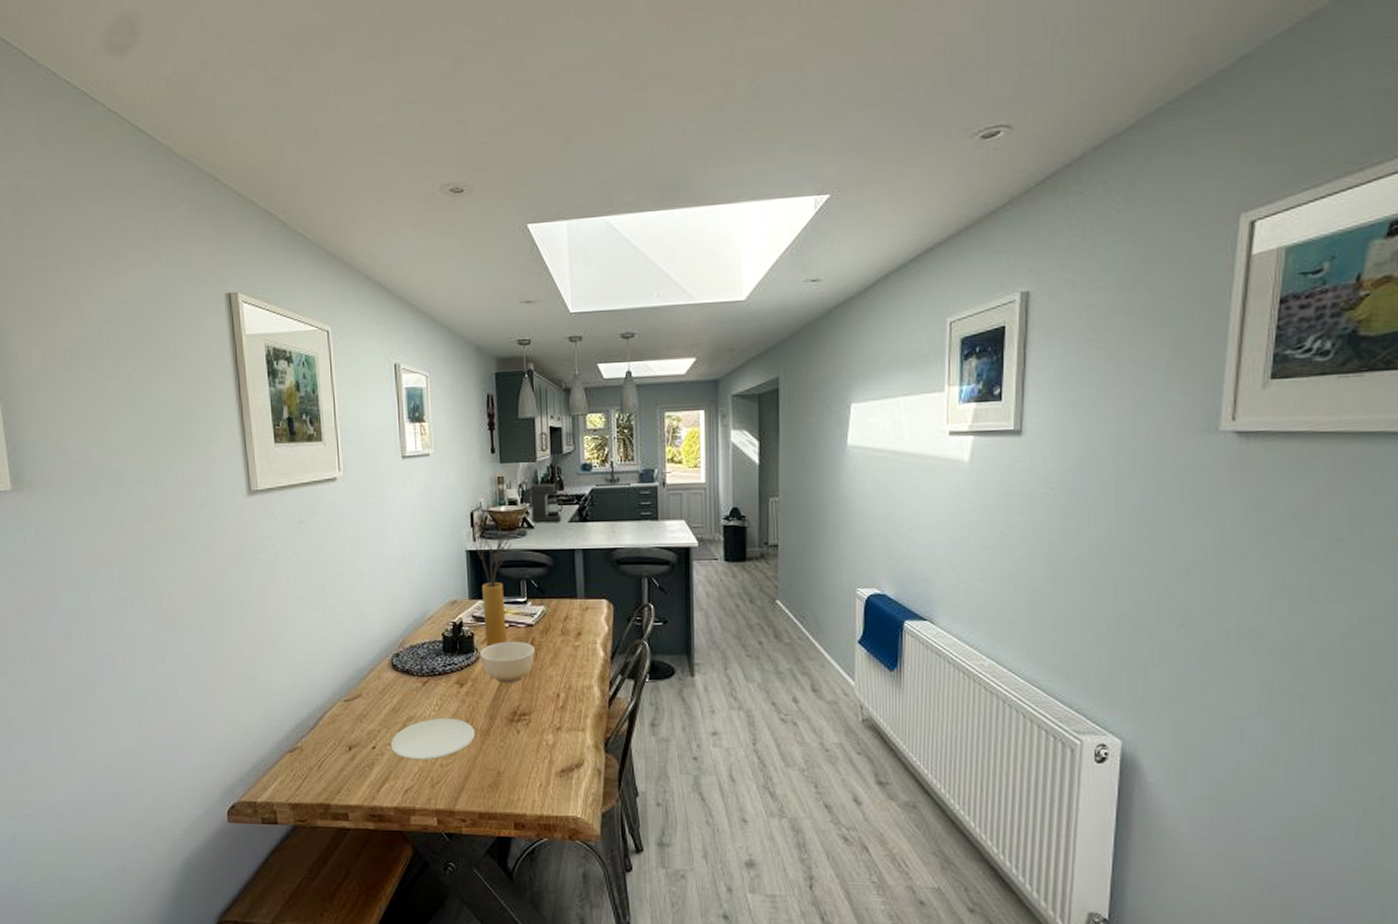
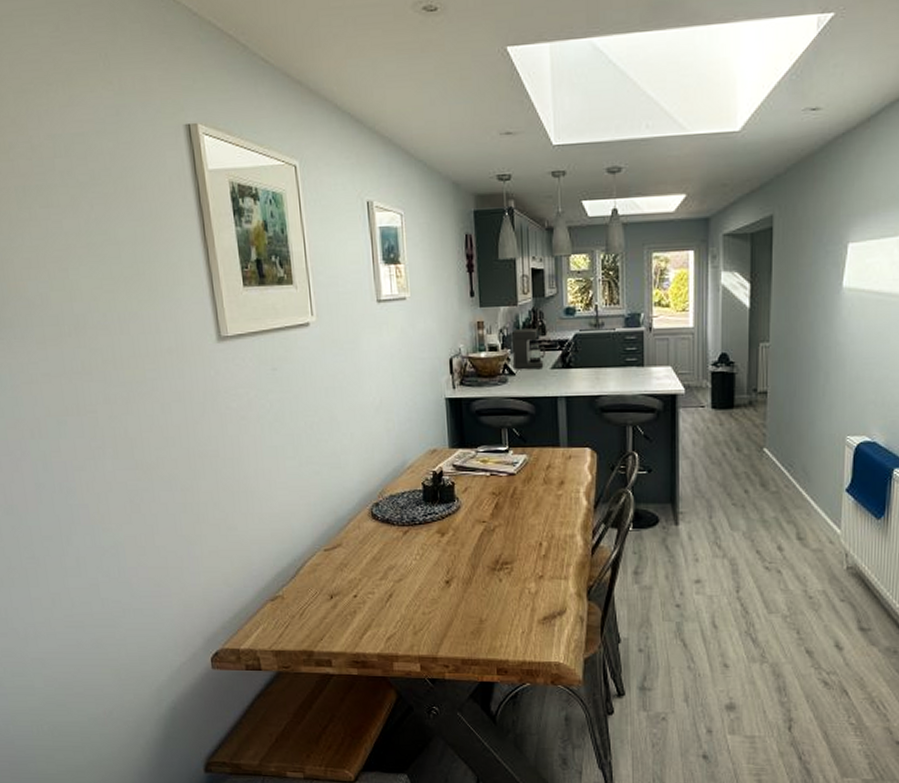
plate: present [390,719,475,760] -> none [372,567,457,608]
vase: present [475,526,512,647] -> none [454,373,493,496]
bowl: present [480,641,536,683] -> none [461,490,518,533]

